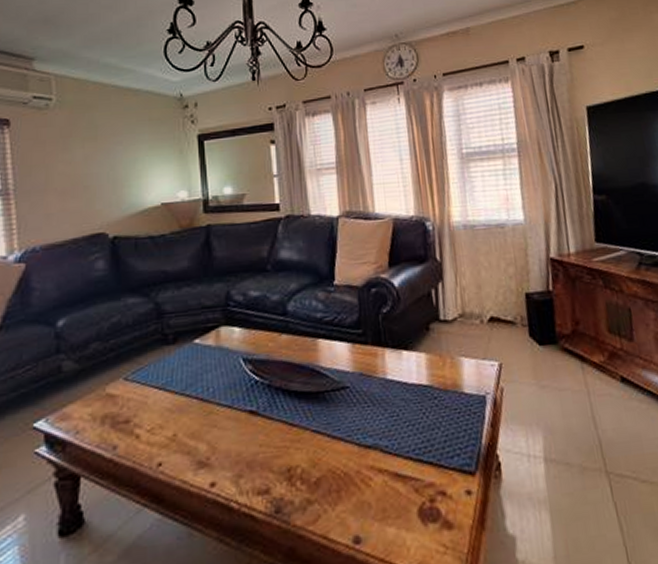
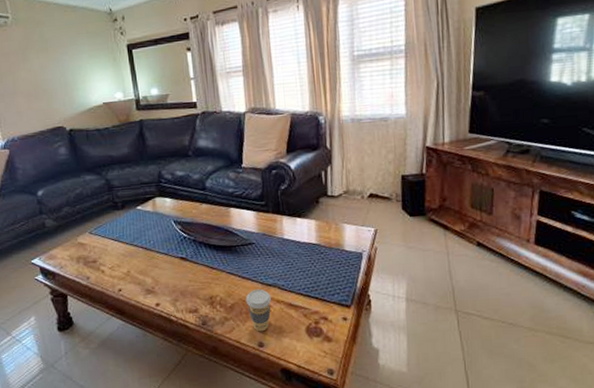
coffee cup: none [336,453,372,520] -> present [245,289,272,332]

